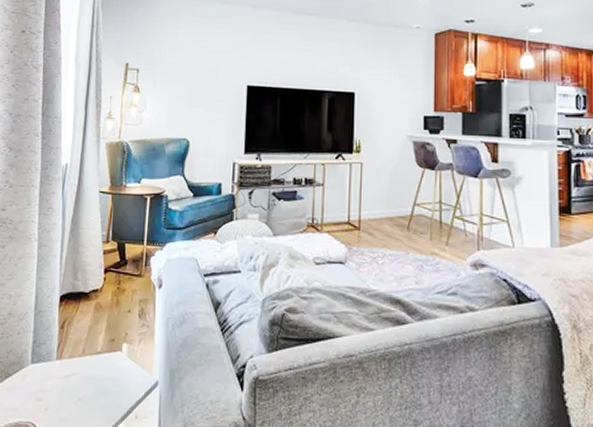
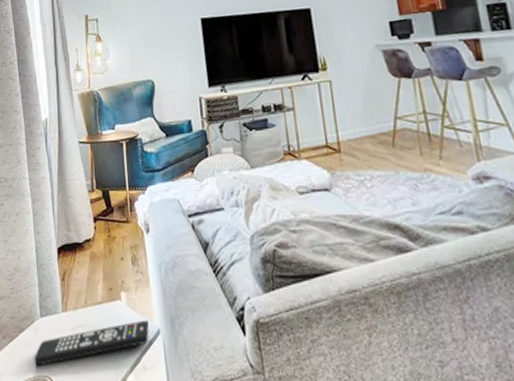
remote control: none [17,371,149,412] -> present [34,320,150,366]

